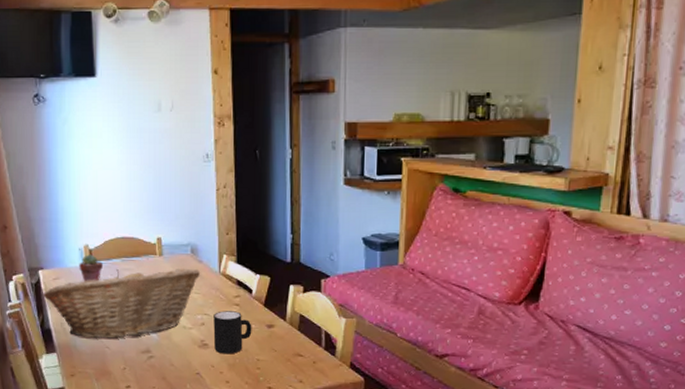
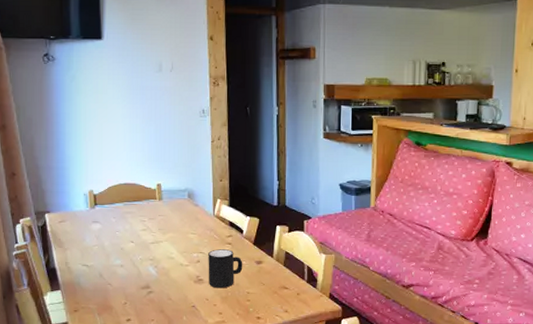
fruit basket: present [43,268,201,339] -> none [49,211,197,276]
potted succulent: present [79,254,104,282] -> none [84,199,107,225]

